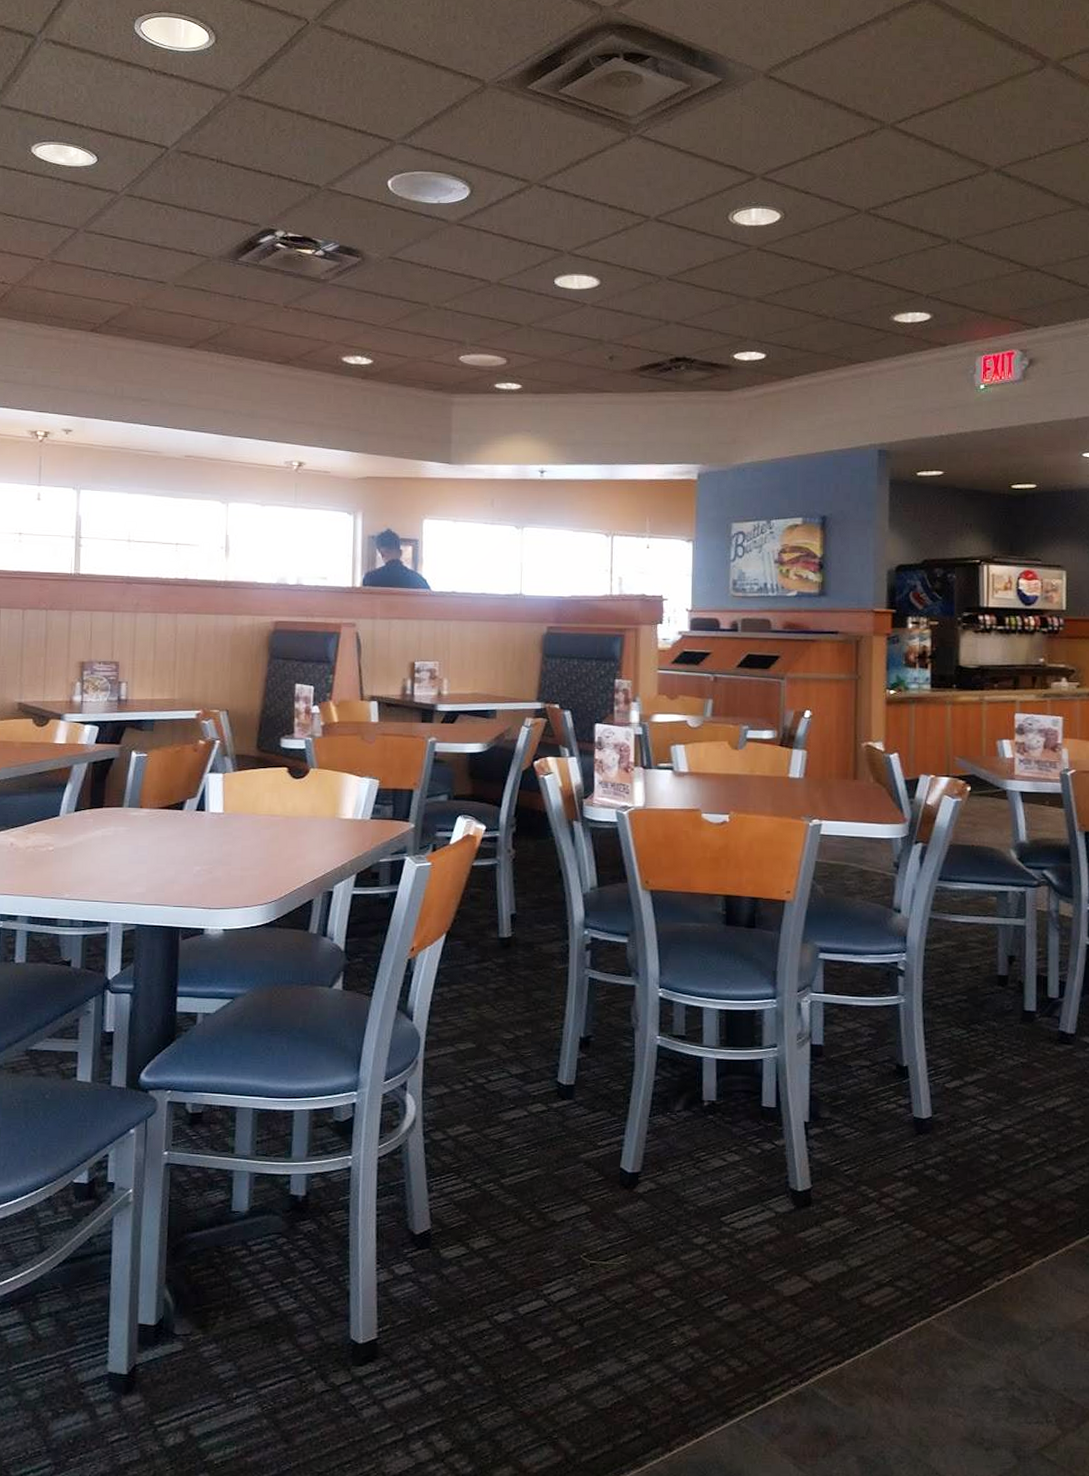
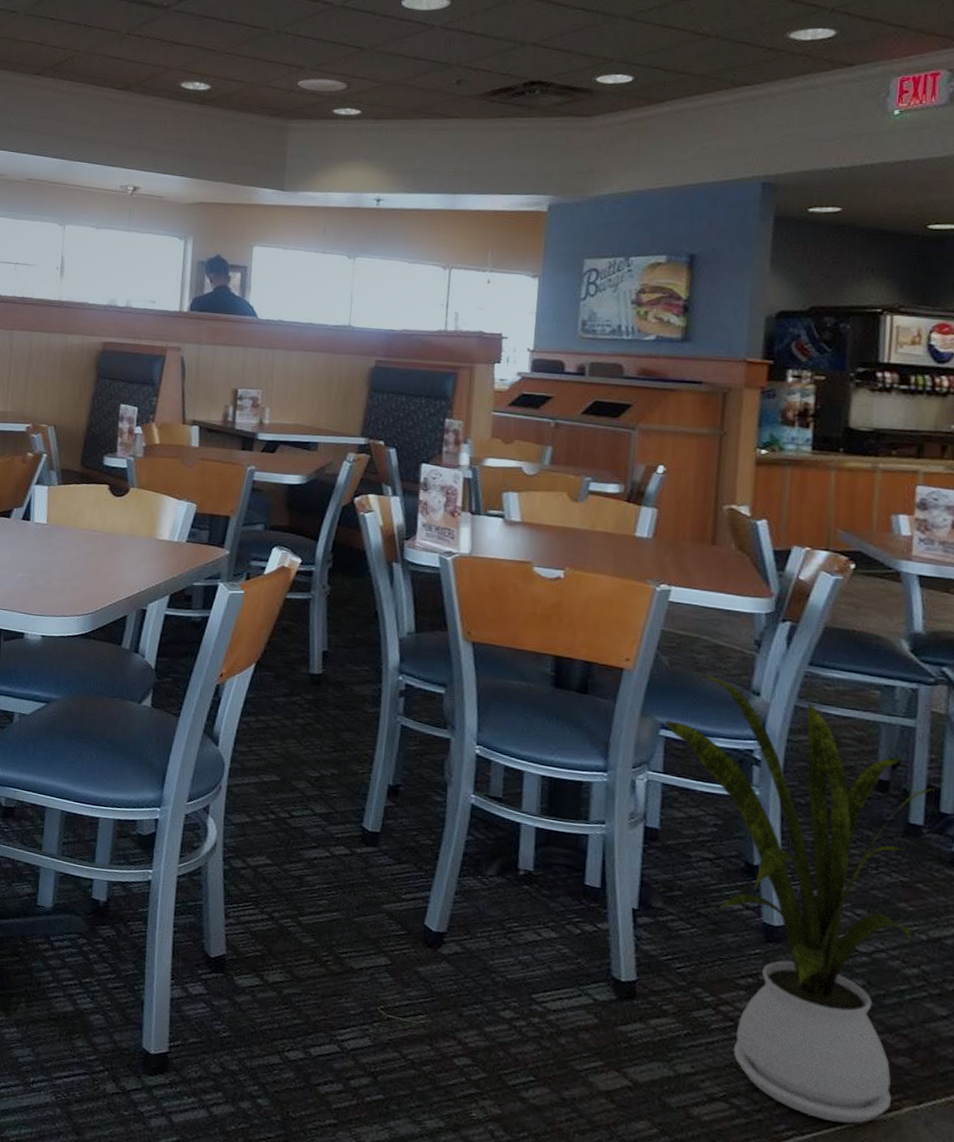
house plant: none [820,898,1046,1286] -> present [661,674,939,1123]

